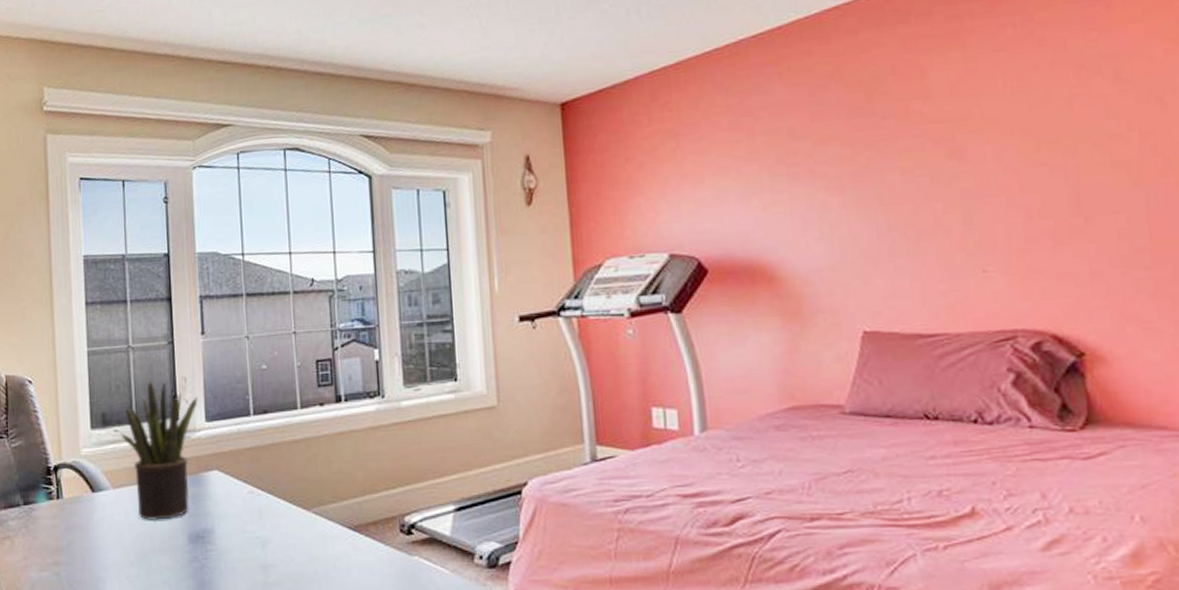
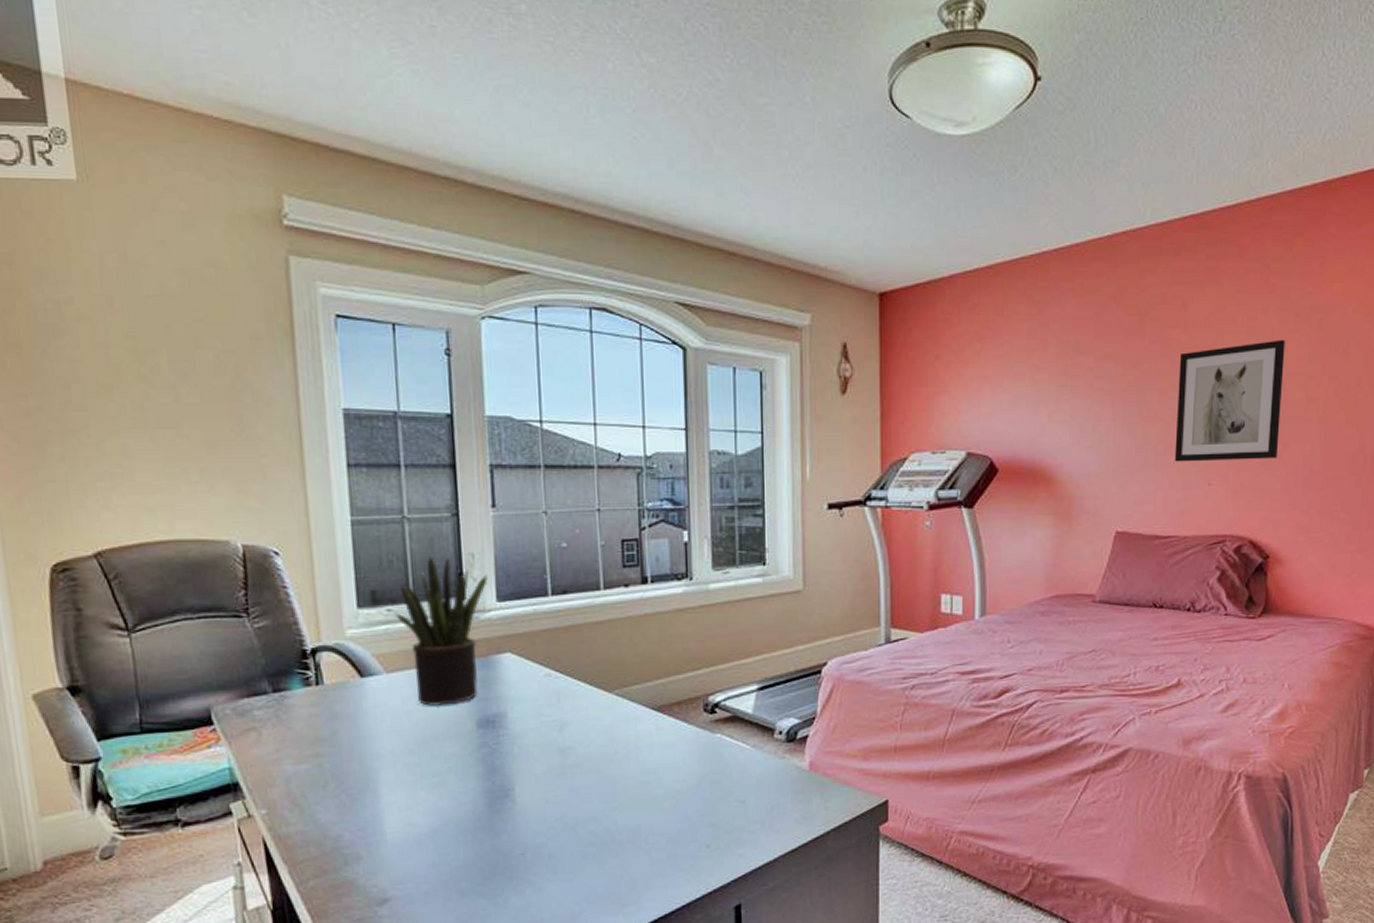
wall art: none [923,96,1078,248] -> present [1174,339,1285,462]

